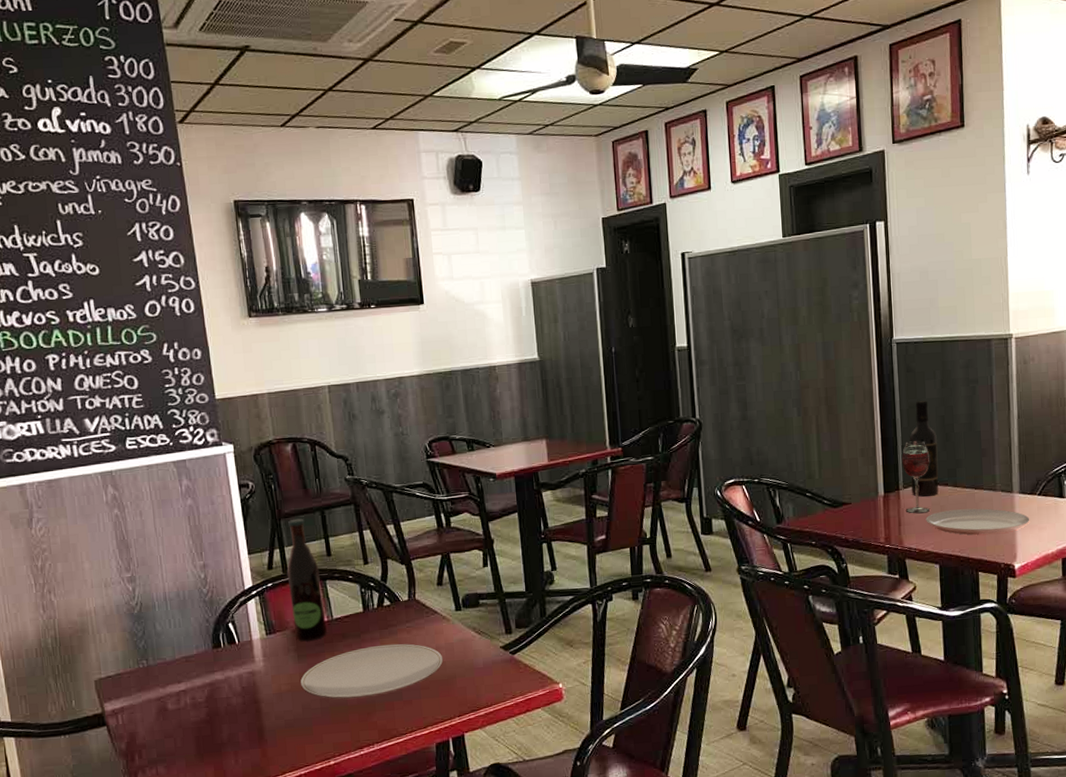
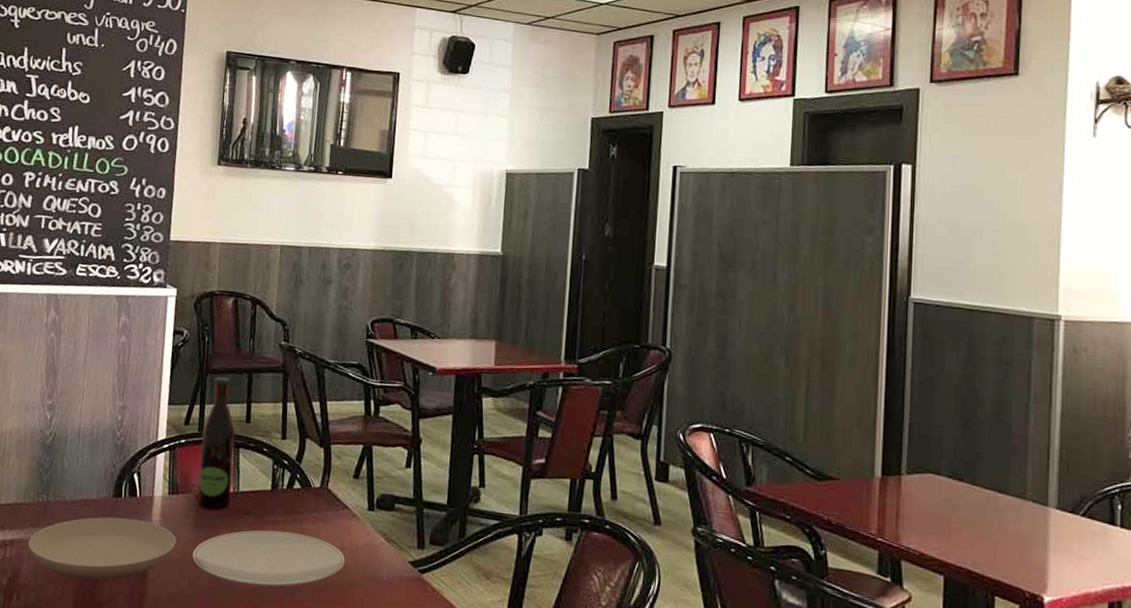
saucer: none [138,663,283,729] -> present [28,517,177,580]
wineglass: present [901,440,930,514] -> none [907,419,944,509]
wine bottle: present [909,401,939,497] -> none [916,374,955,491]
plate: present [925,508,1030,535] -> none [931,511,1069,555]

